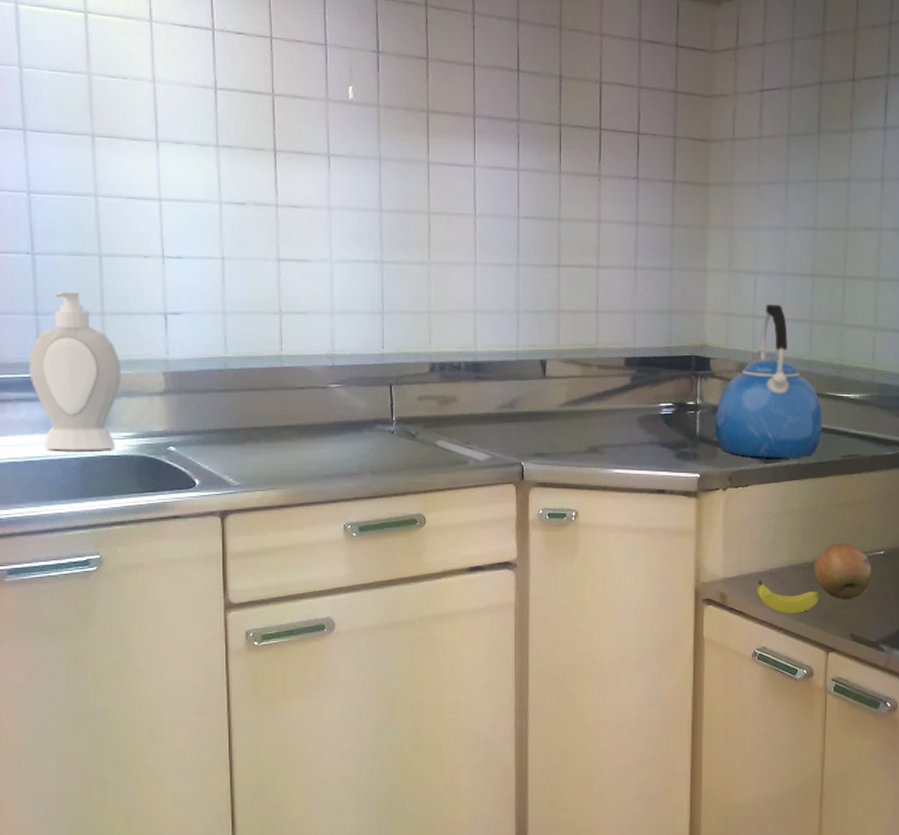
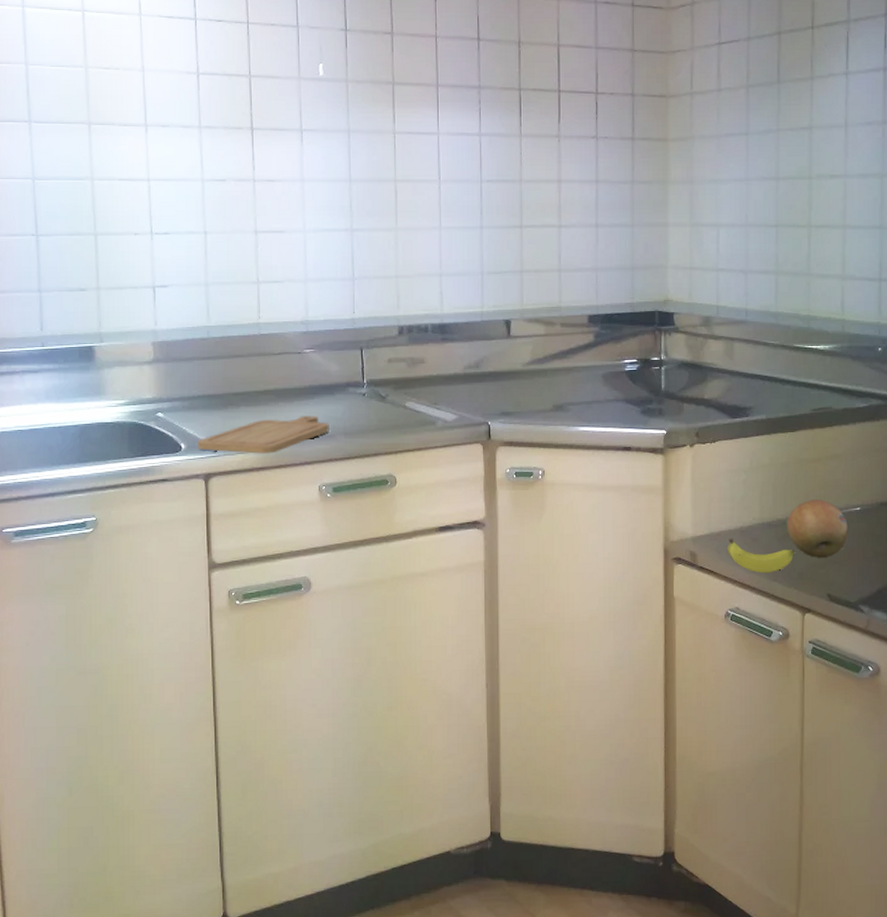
soap bottle: present [29,291,122,451] -> none [33,269,115,419]
chopping board: none [213,451,356,492] -> present [198,414,329,455]
kettle: present [715,304,823,458] -> none [680,256,791,413]

